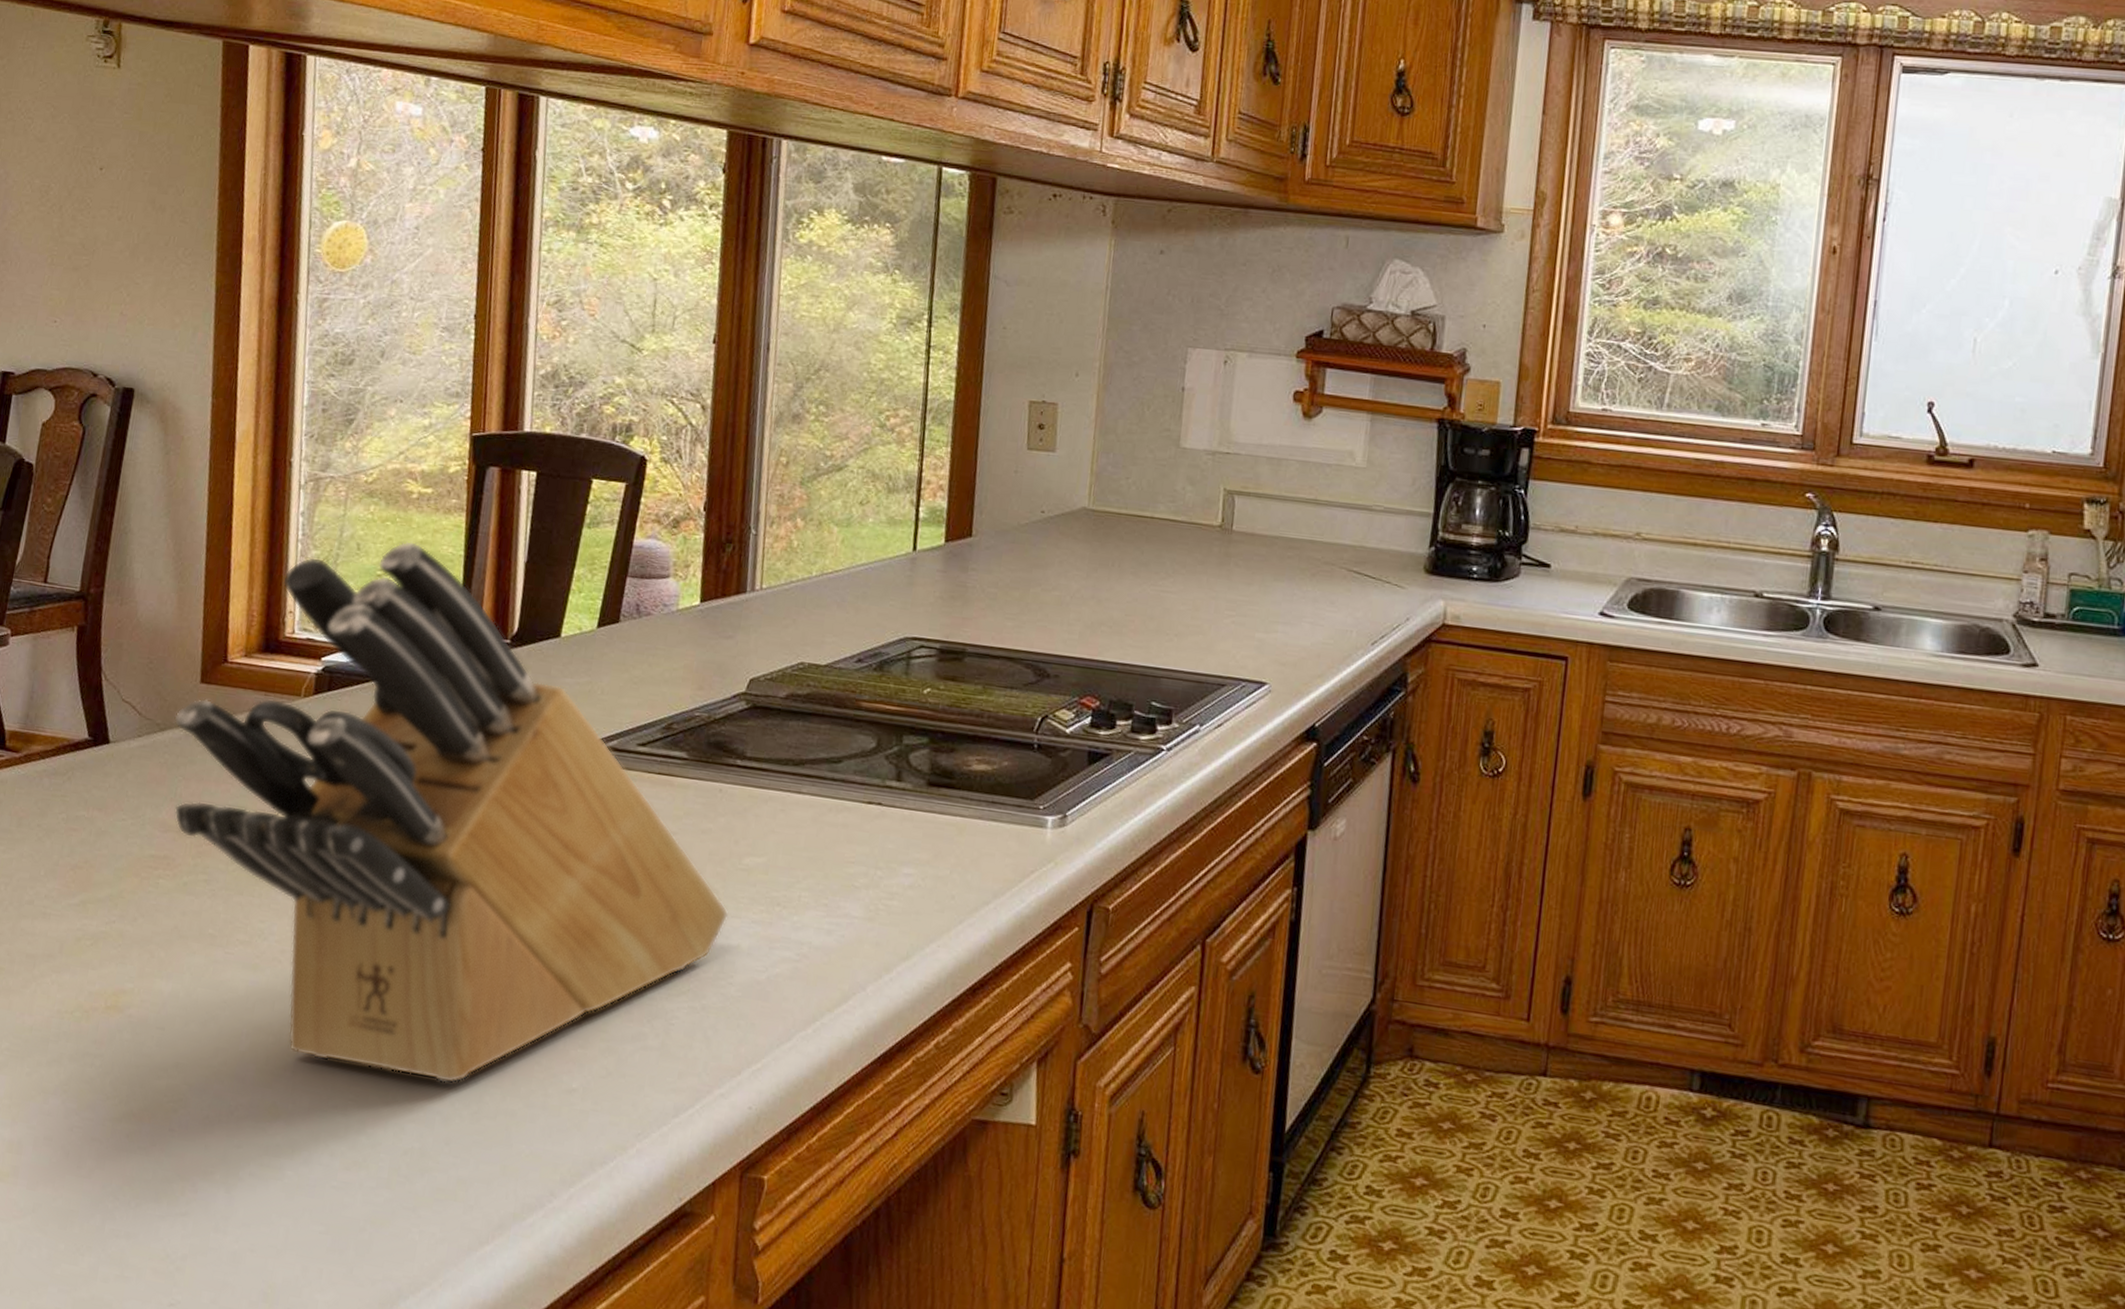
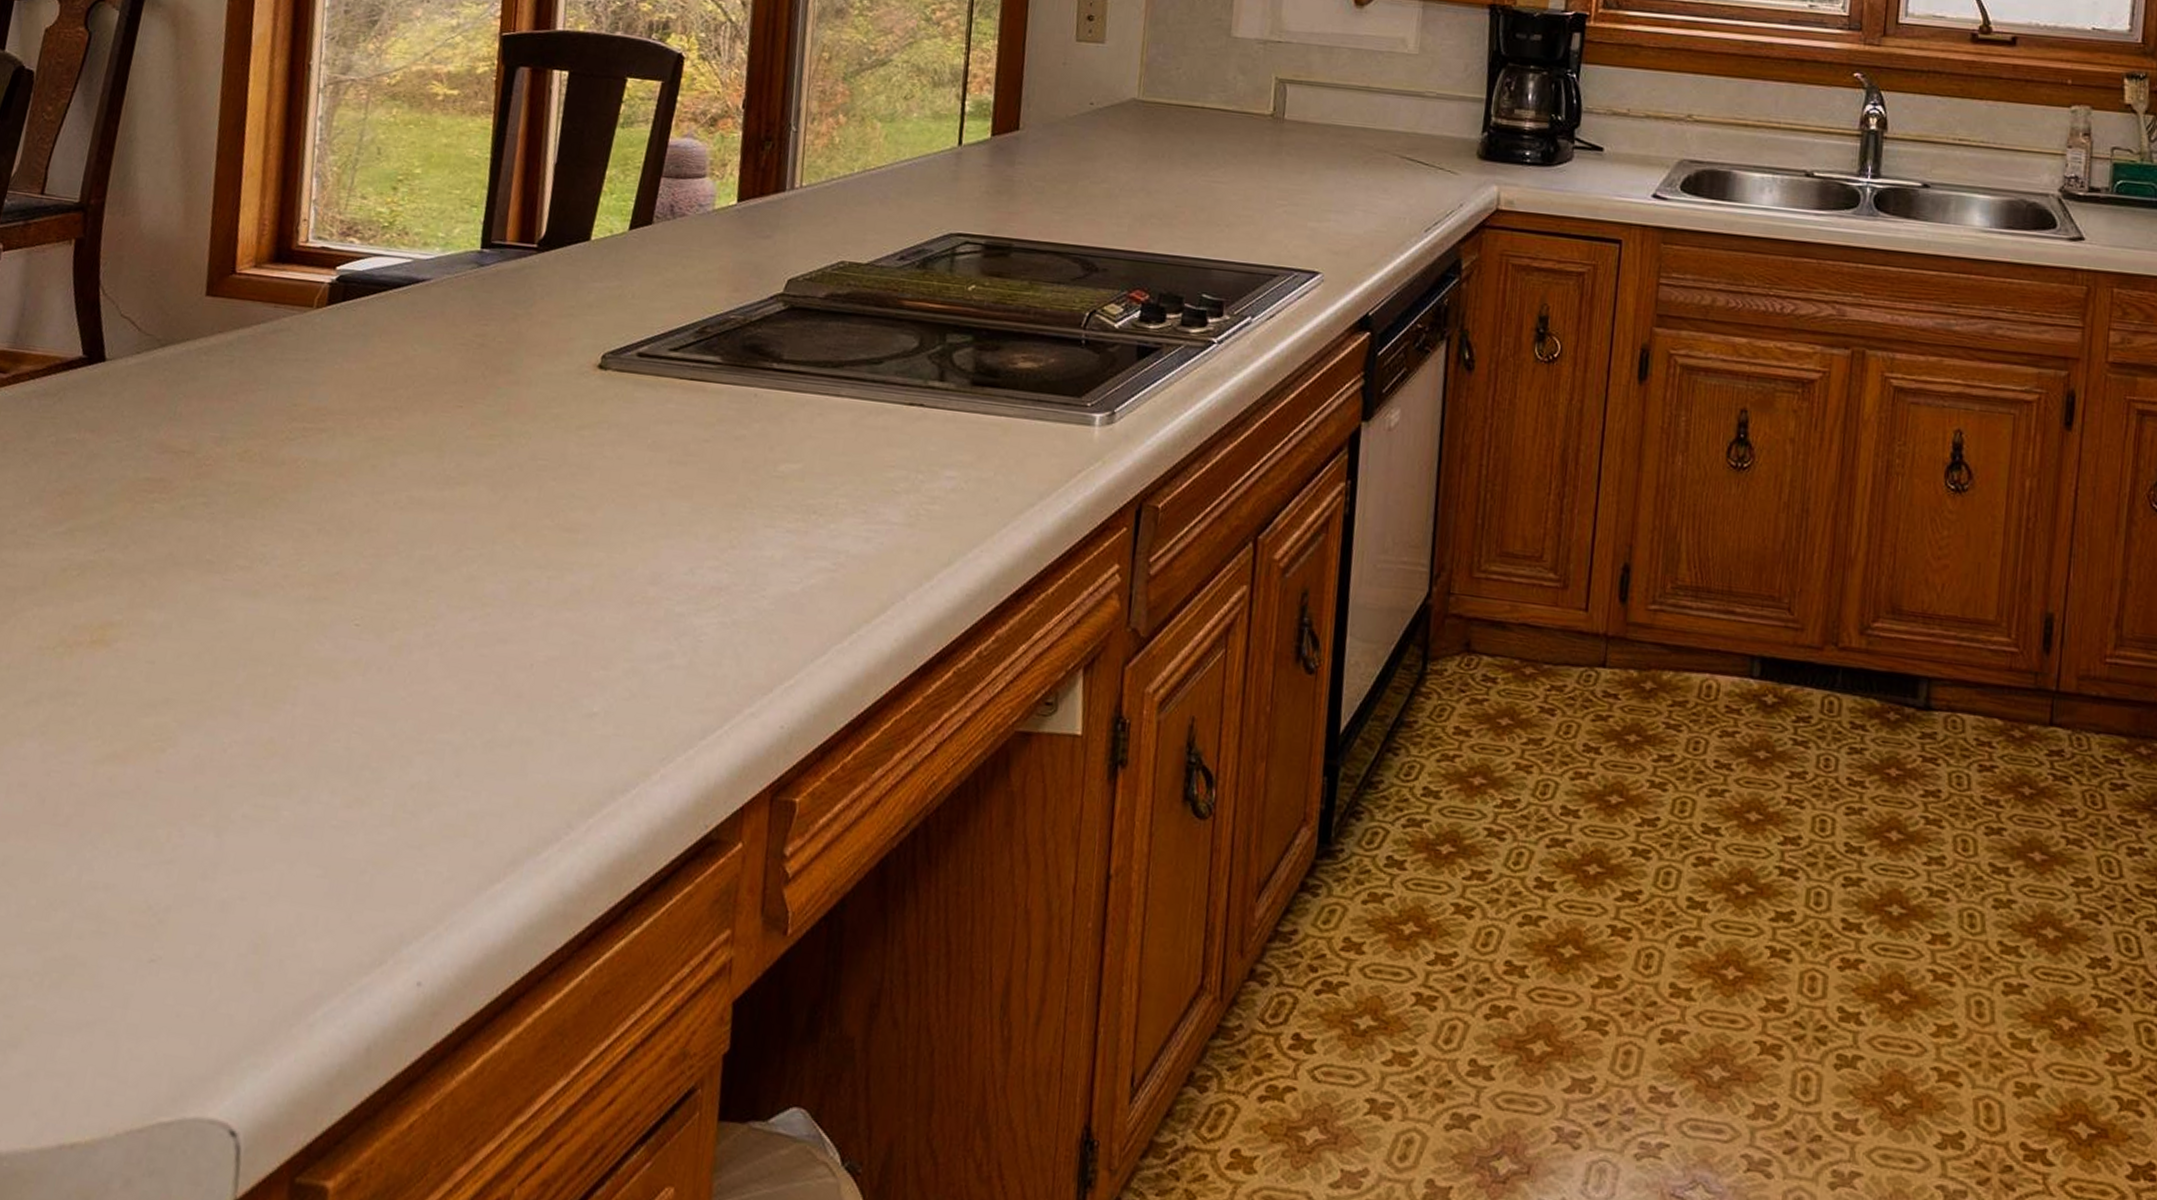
knife block: present [174,540,729,1084] -> none [173,144,763,712]

